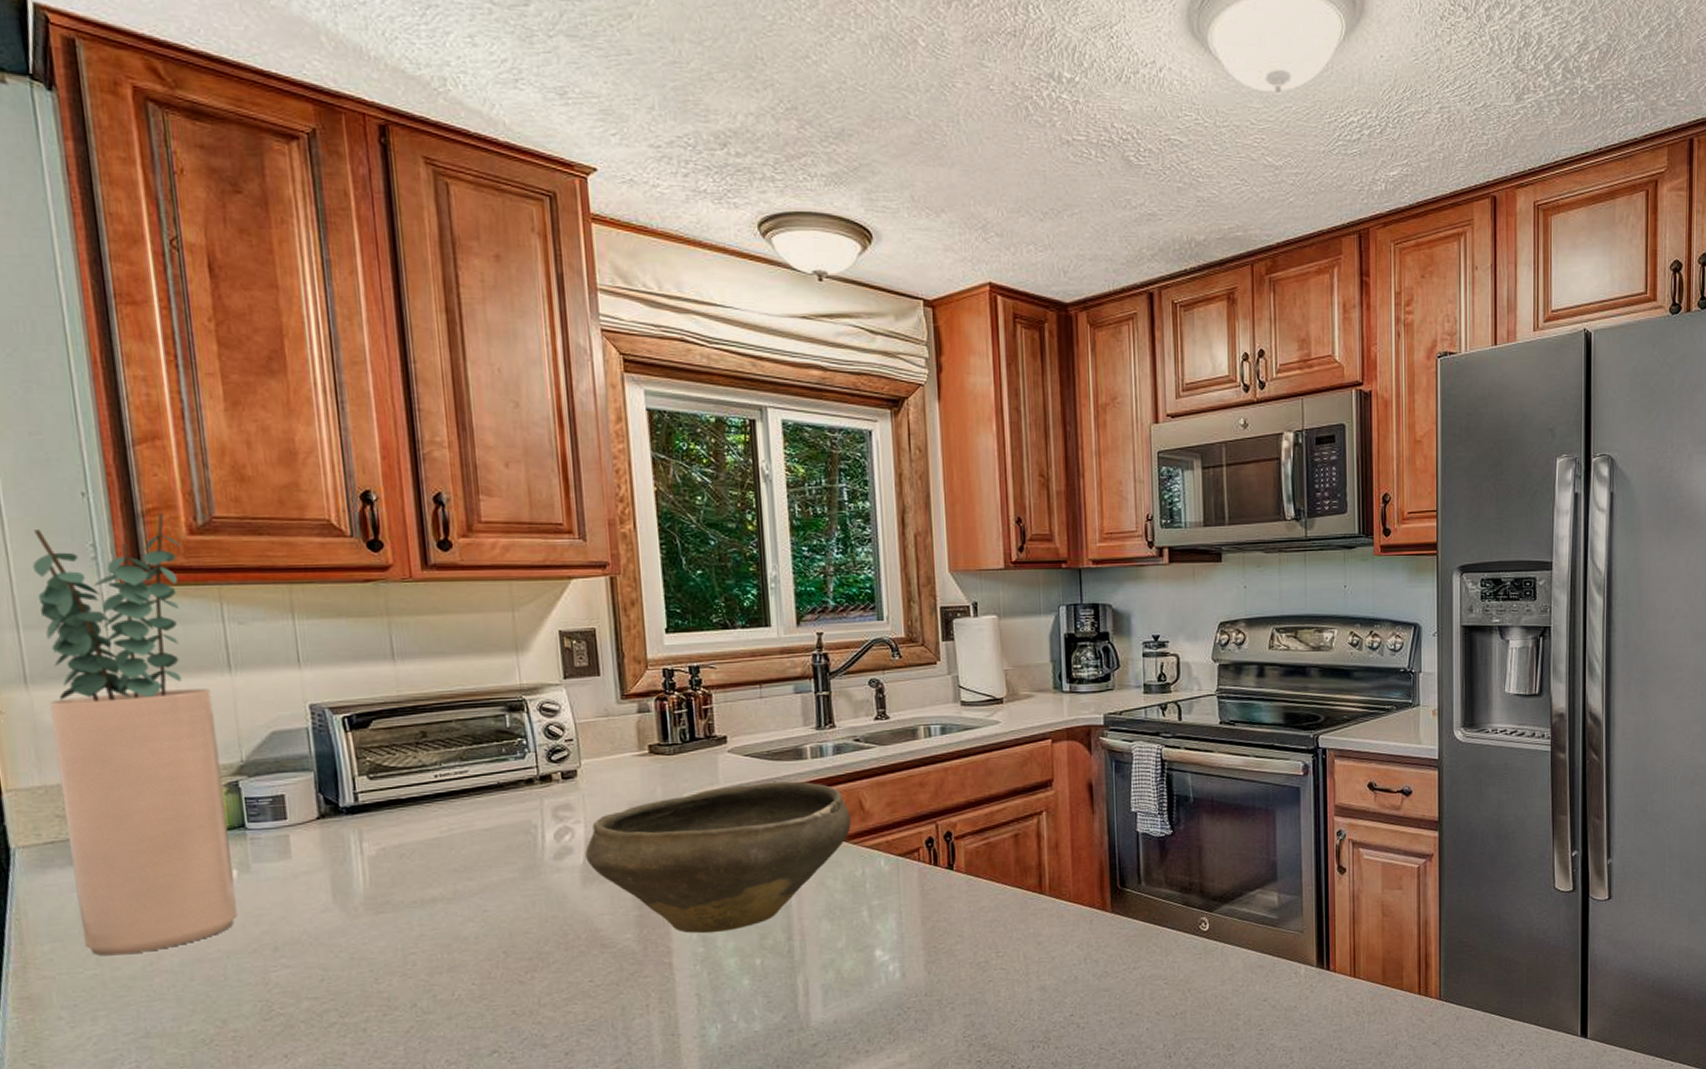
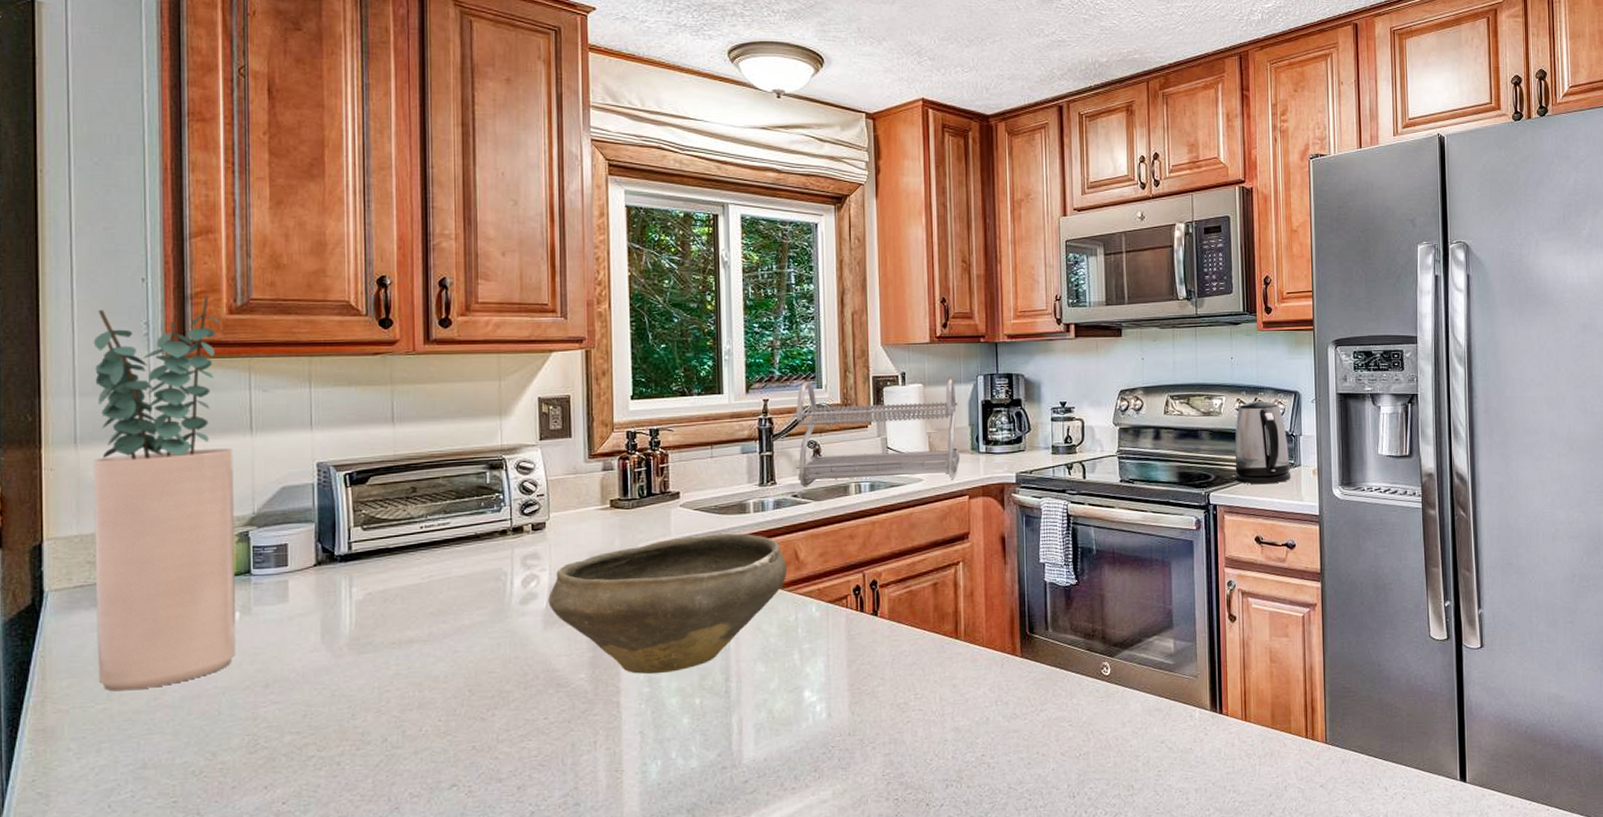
dish rack: none [851,607,1042,730] -> present [793,376,961,486]
kettle: none [1347,634,1409,726] -> present [1234,401,1292,485]

